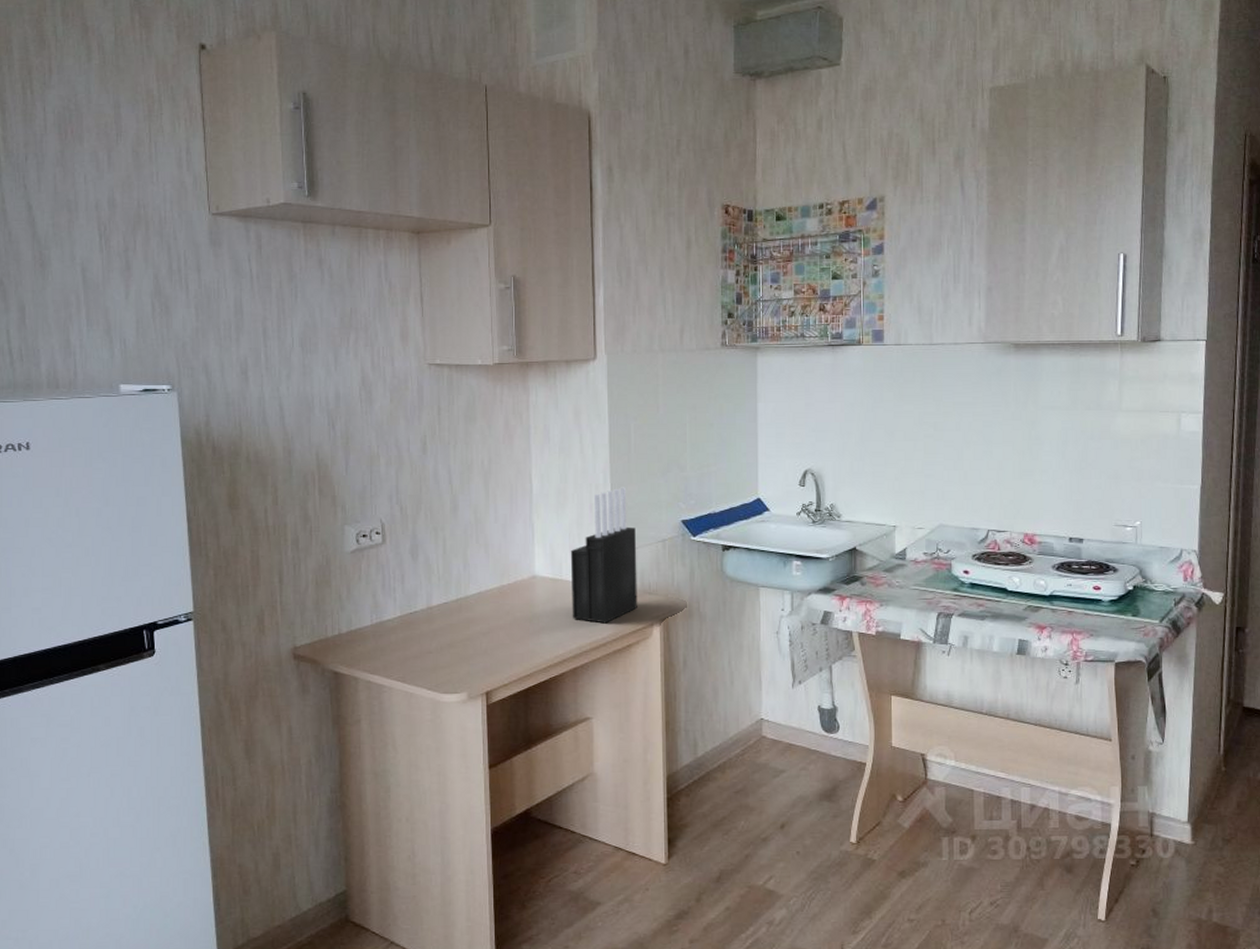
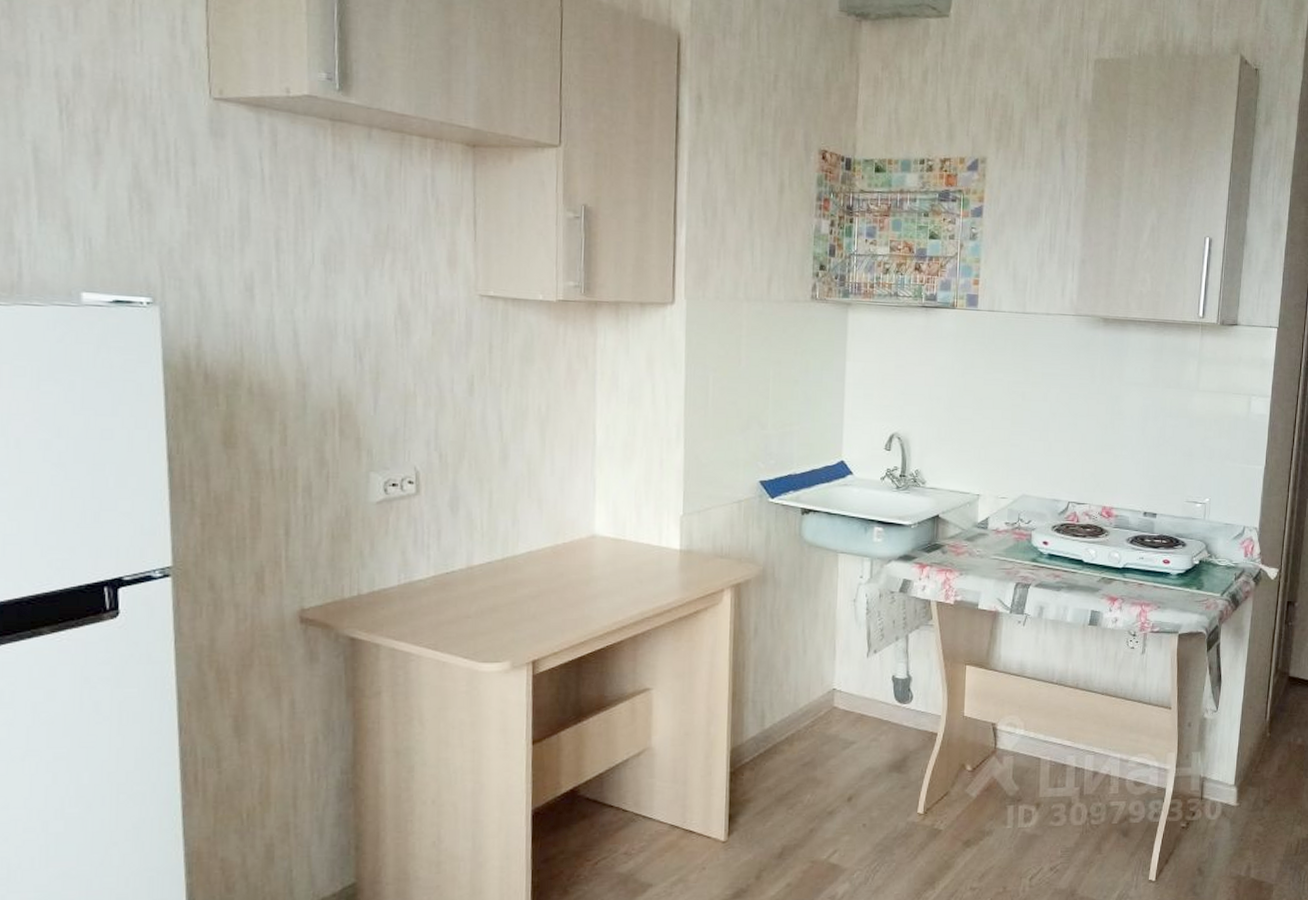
knife block: present [570,487,637,624] -> none [634,442,710,588]

